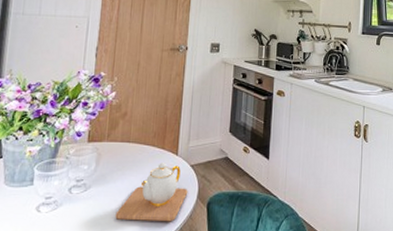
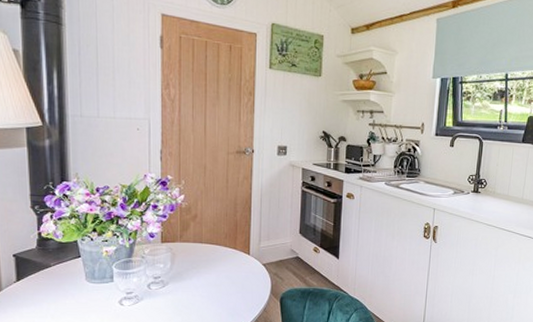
teapot: present [115,163,188,222] -> none [194,262,261,314]

